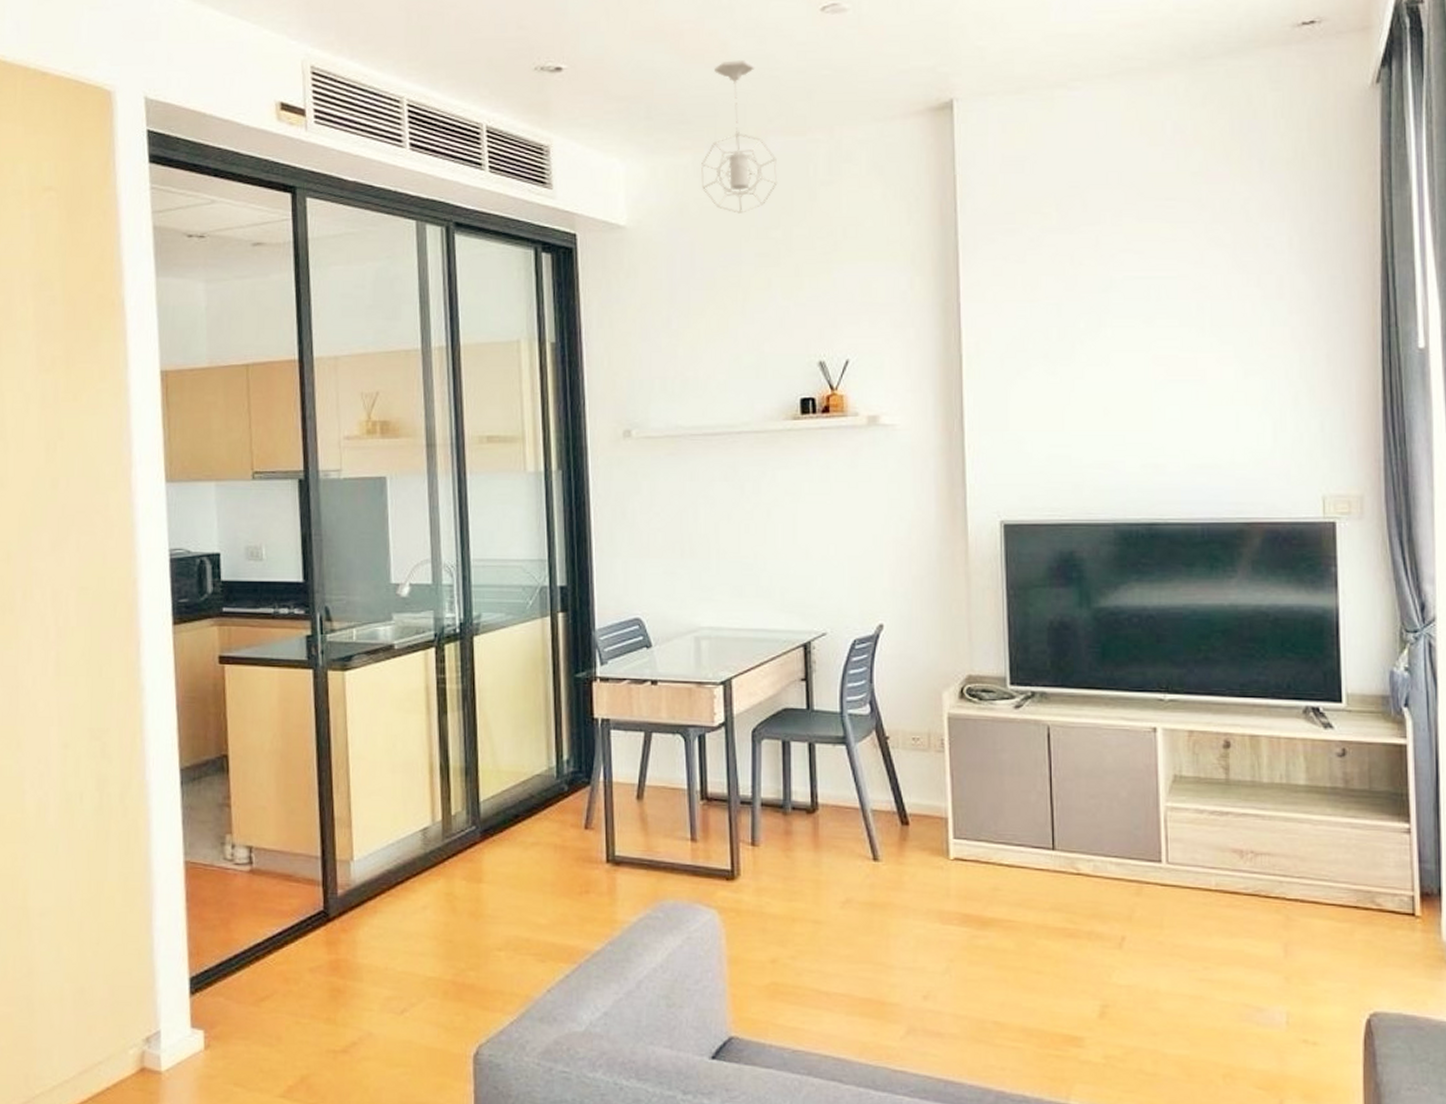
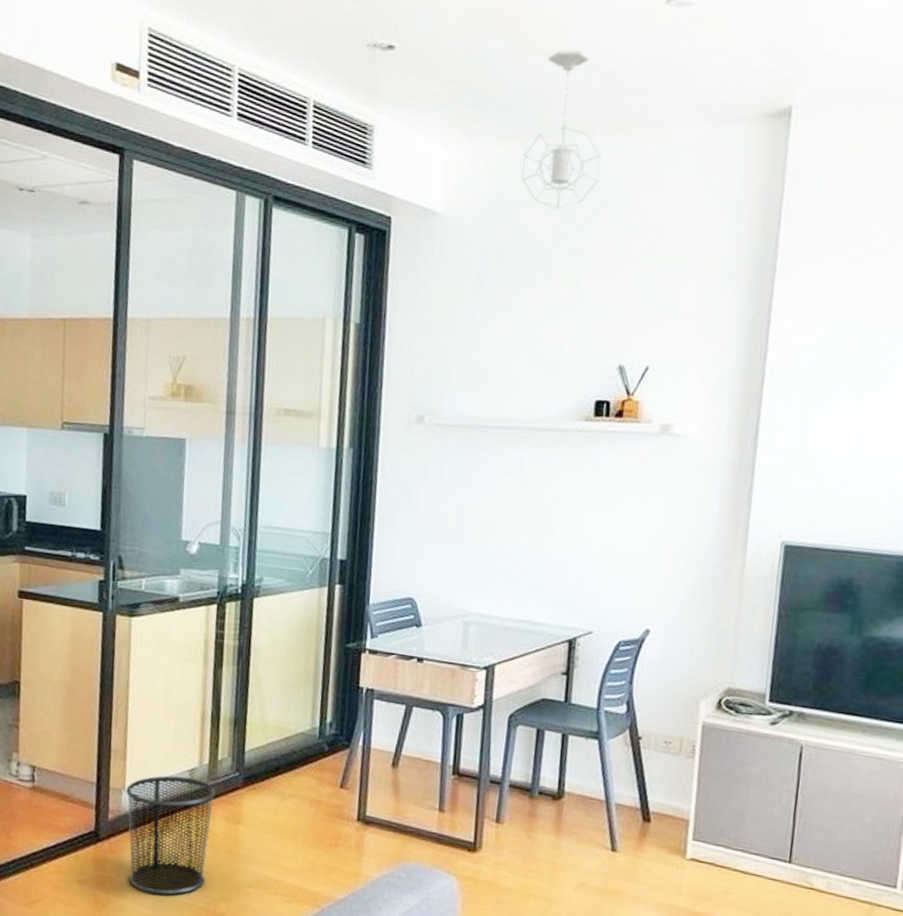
waste bin: none [355,838,452,973] -> present [126,776,216,895]

